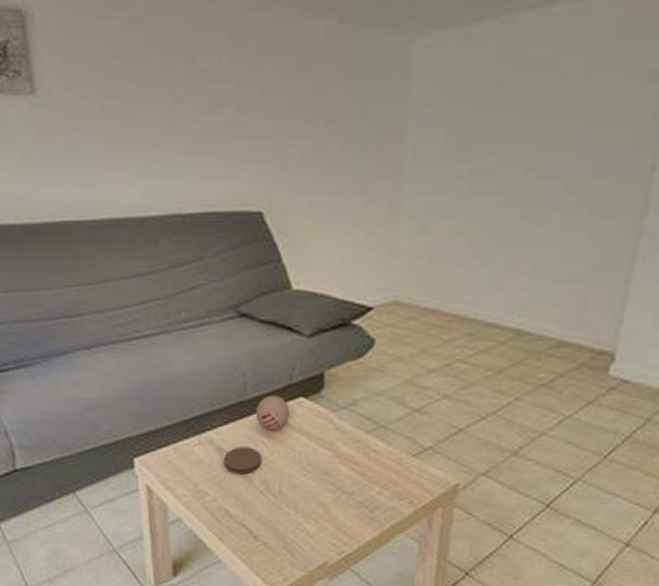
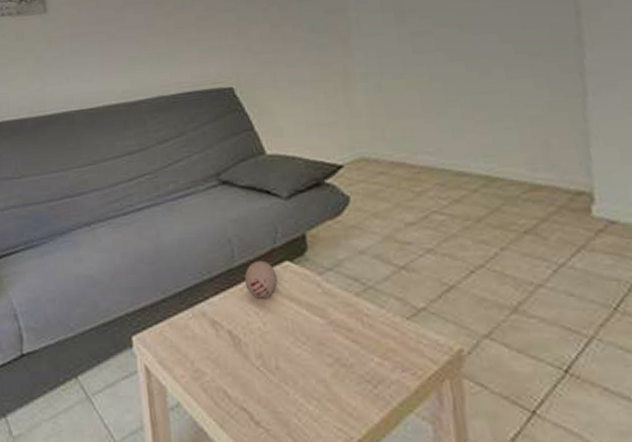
coaster: present [223,447,262,475] -> none [217,318,256,349]

